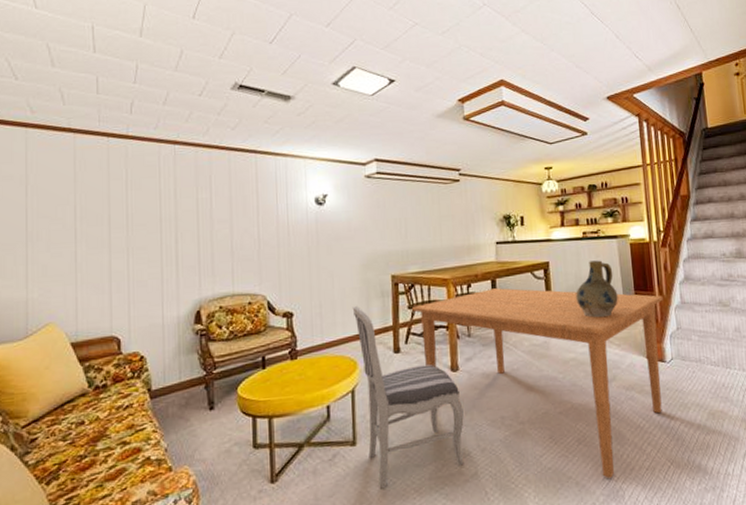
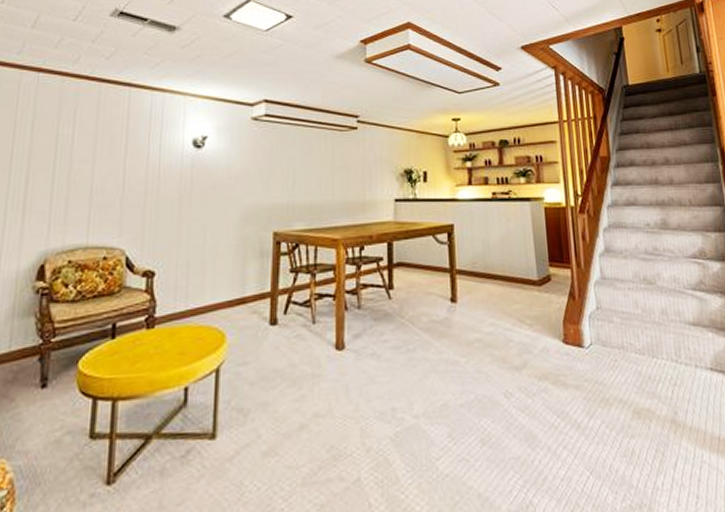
dining chair: present [352,305,464,489] -> none [225,265,348,497]
dining table: present [411,288,663,479] -> none [293,252,581,491]
ceramic jug: present [576,260,618,318] -> none [483,225,531,292]

